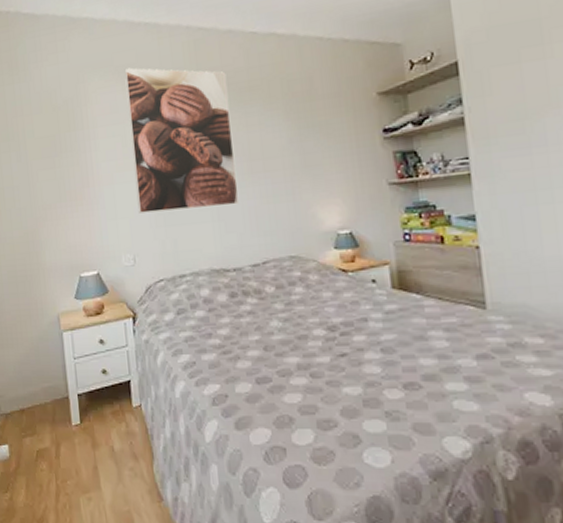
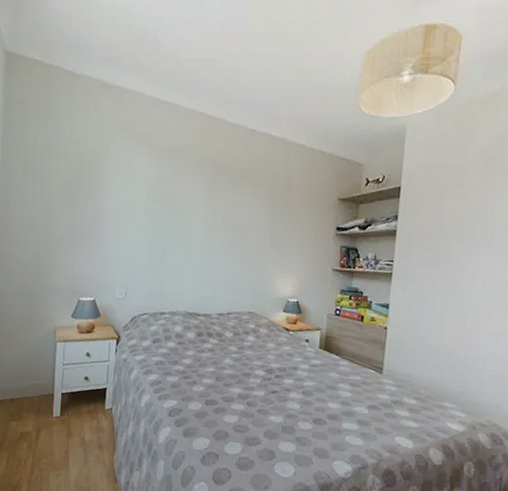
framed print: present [124,68,239,213] -> none [135,136,226,265]

